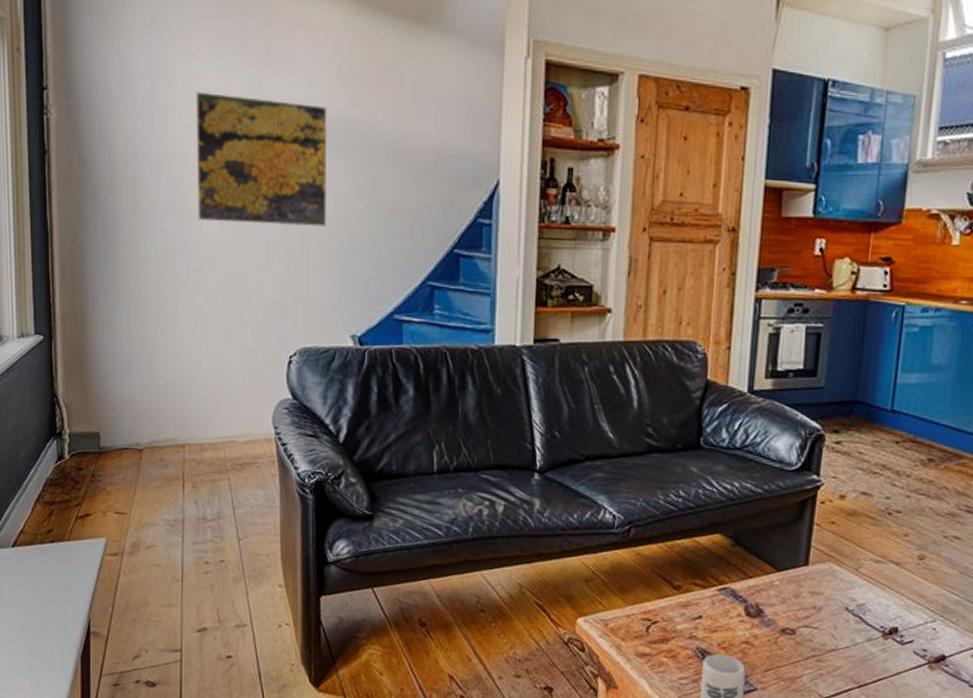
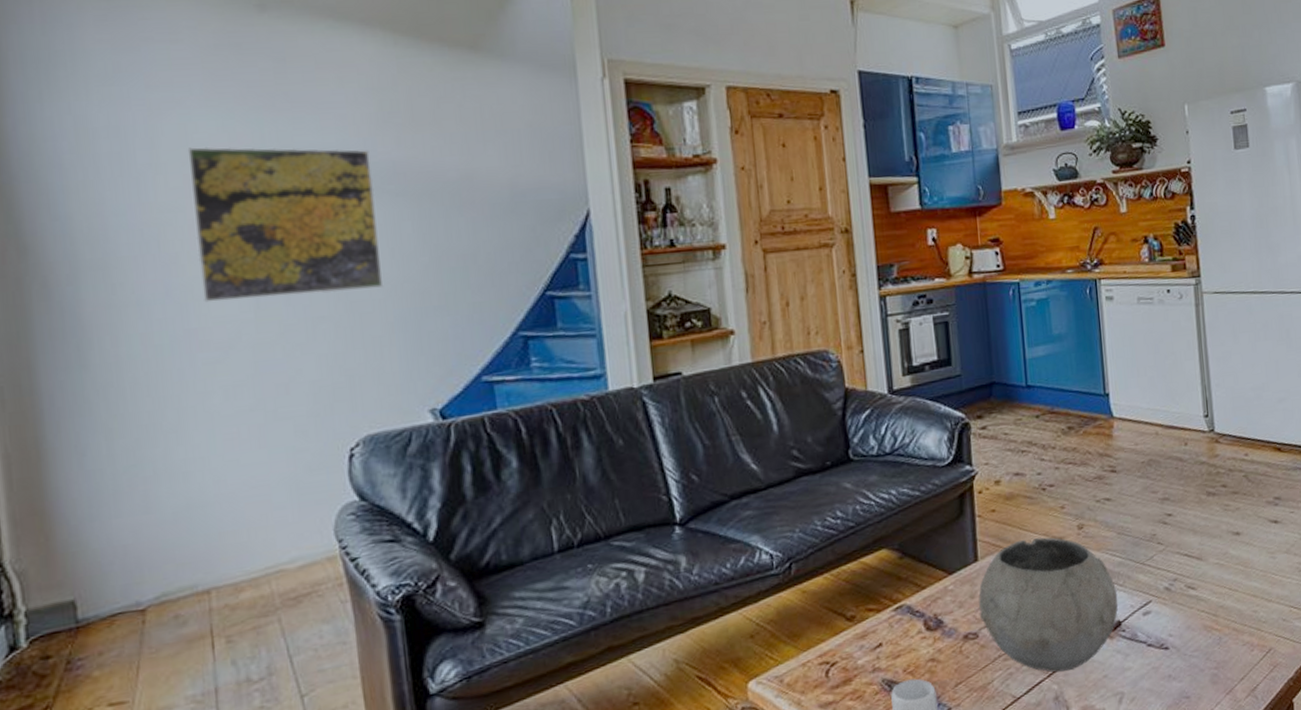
bowl: none [801,556,948,687] -> present [978,537,1119,673]

